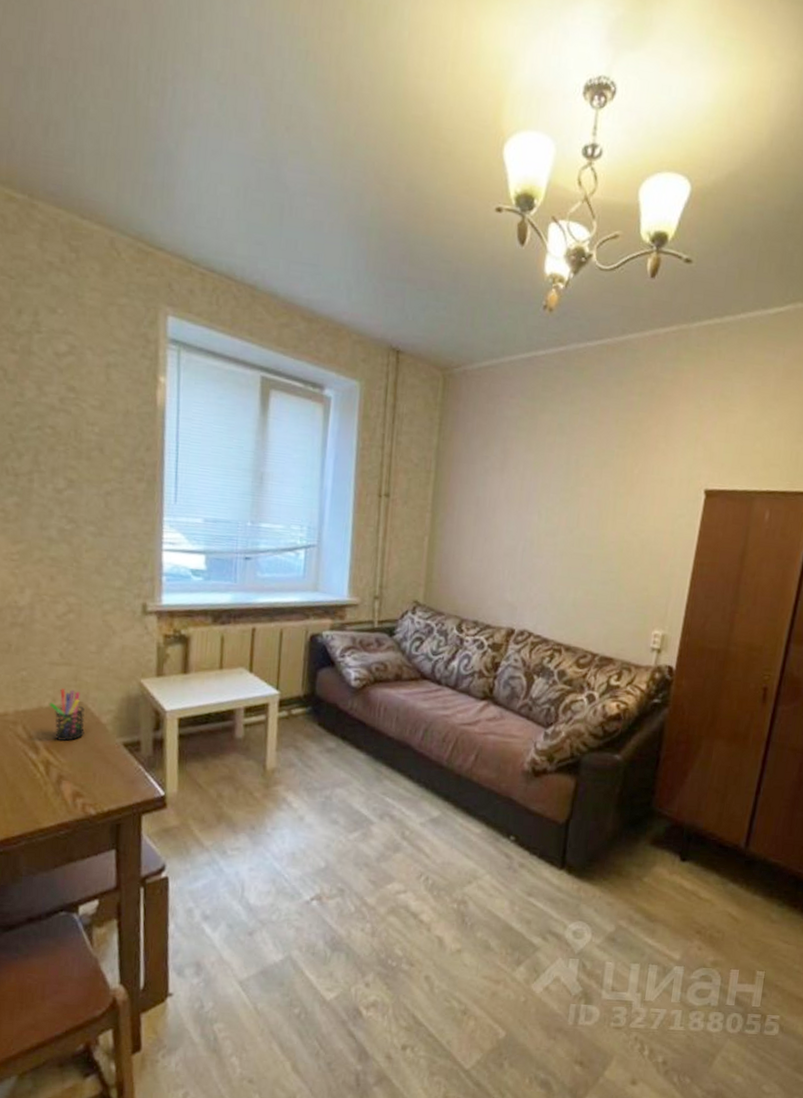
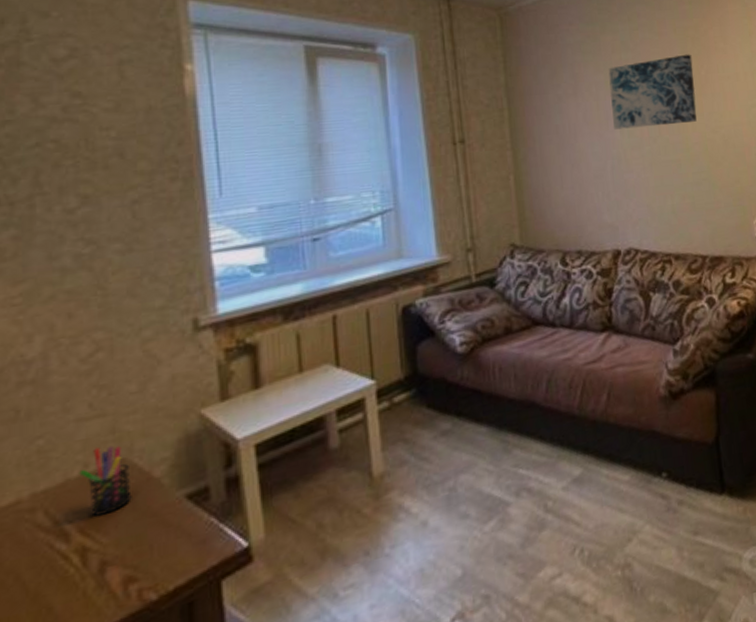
wall art: none [533,448,629,520] -> present [608,54,697,130]

